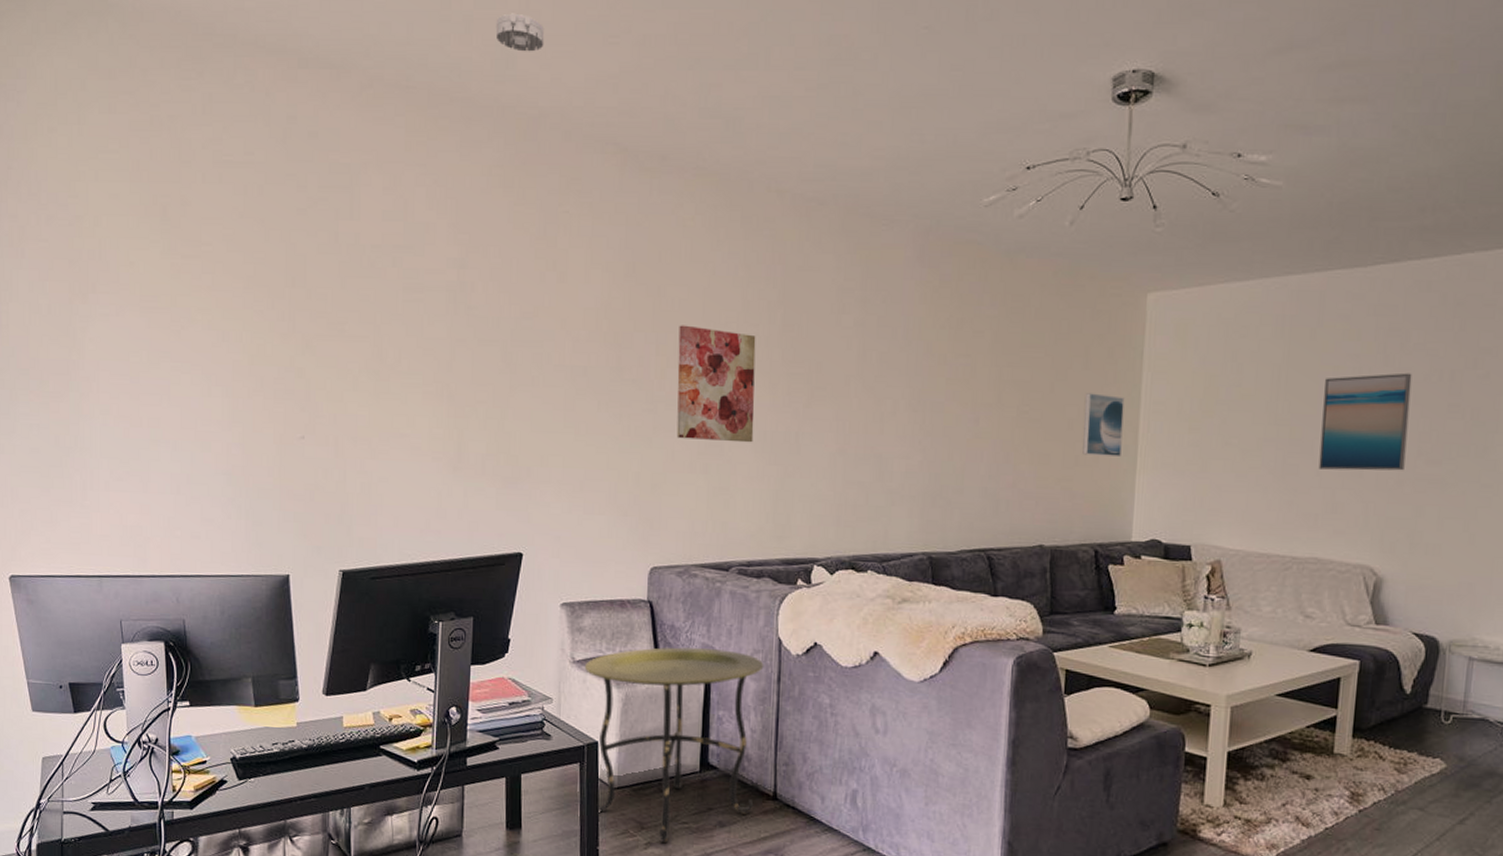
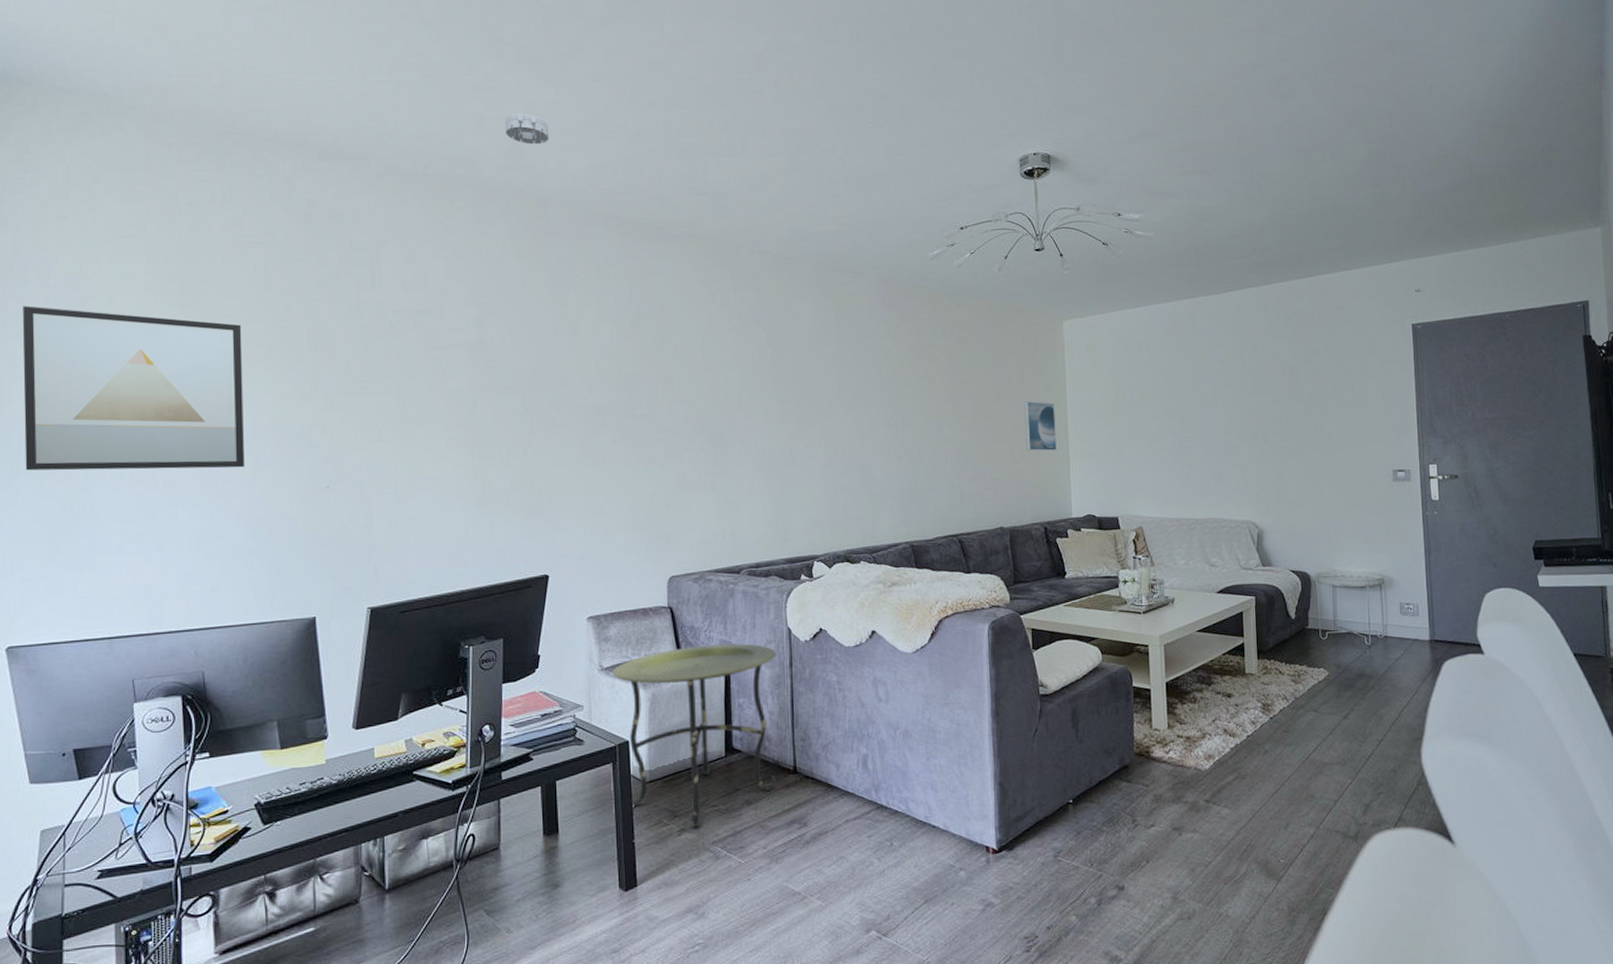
wall art: none [17,224,223,410] -> present [22,306,244,471]
wall art: present [676,325,756,443] -> none [682,365,754,462]
wall art: present [1318,373,1412,471] -> none [1202,371,1267,449]

